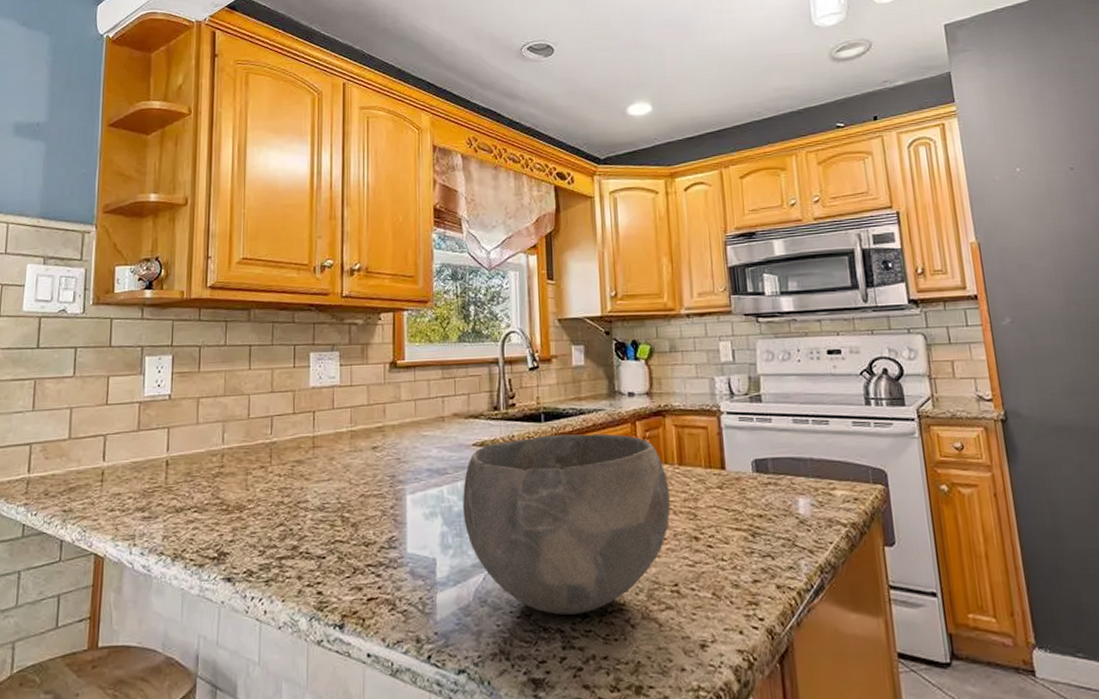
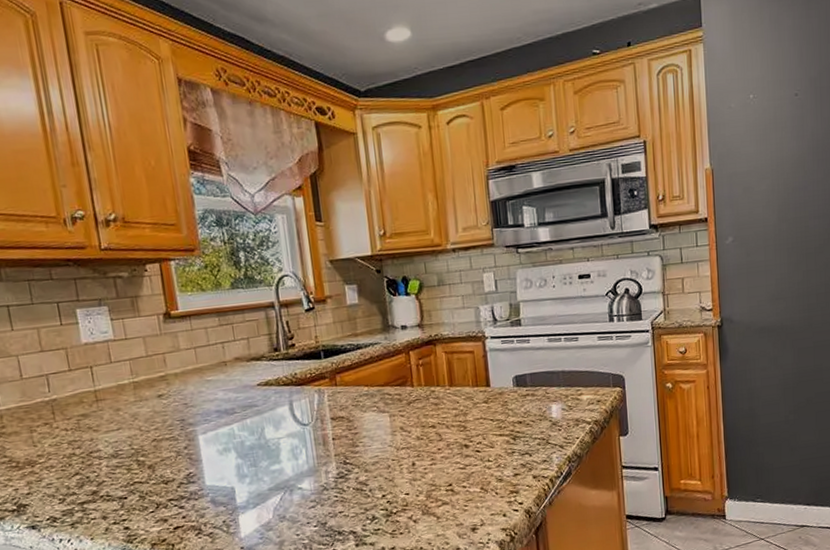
bowl: present [463,433,671,615] -> none [252,364,444,520]

